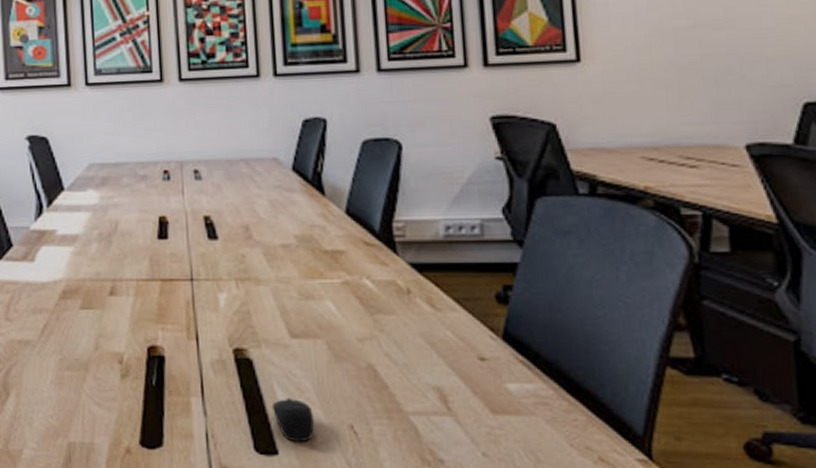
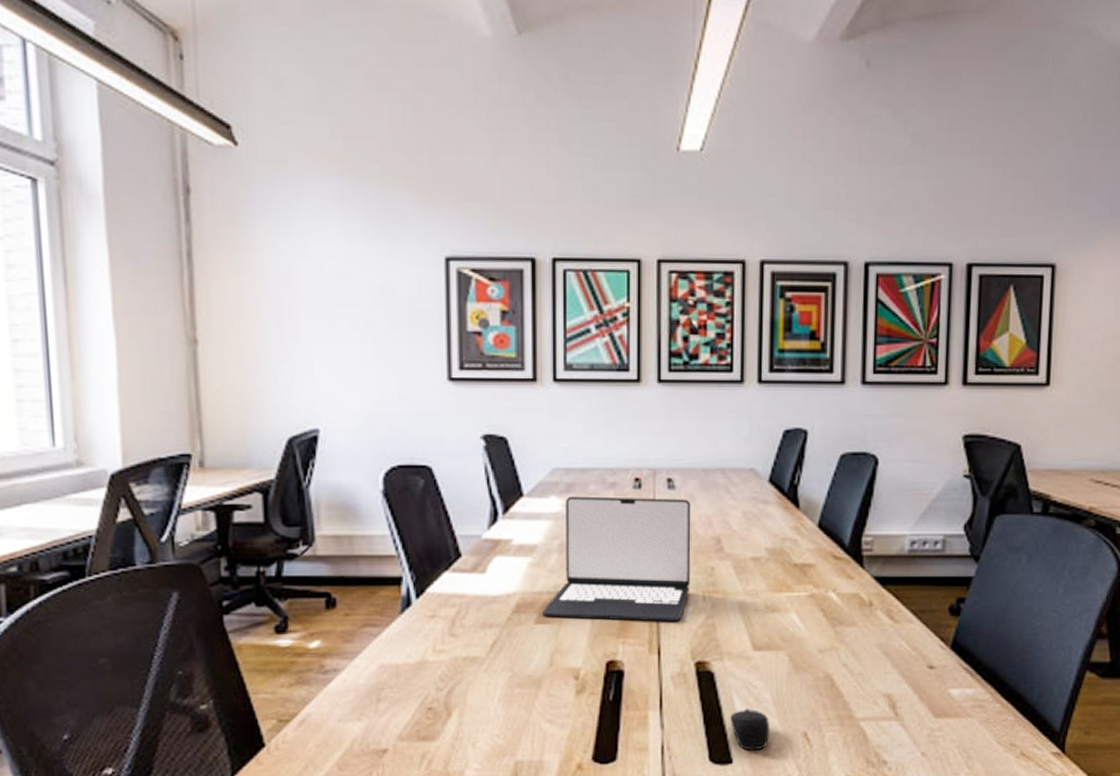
laptop: none [86,188,223,308] -> present [542,496,691,622]

